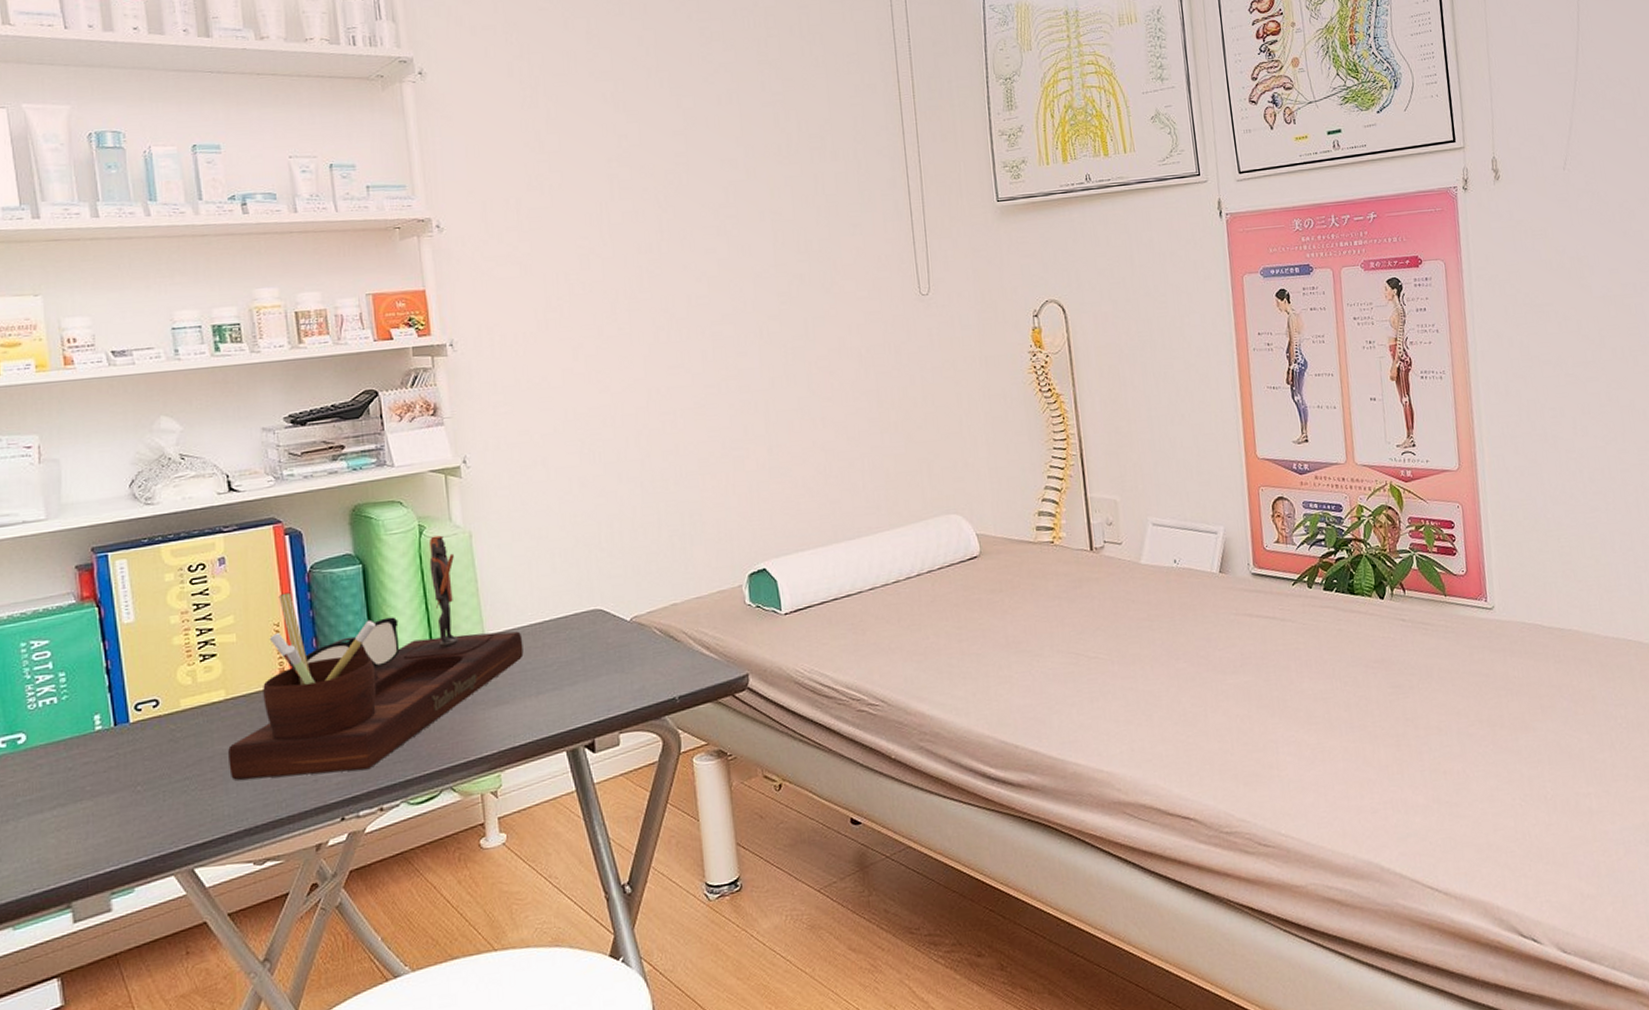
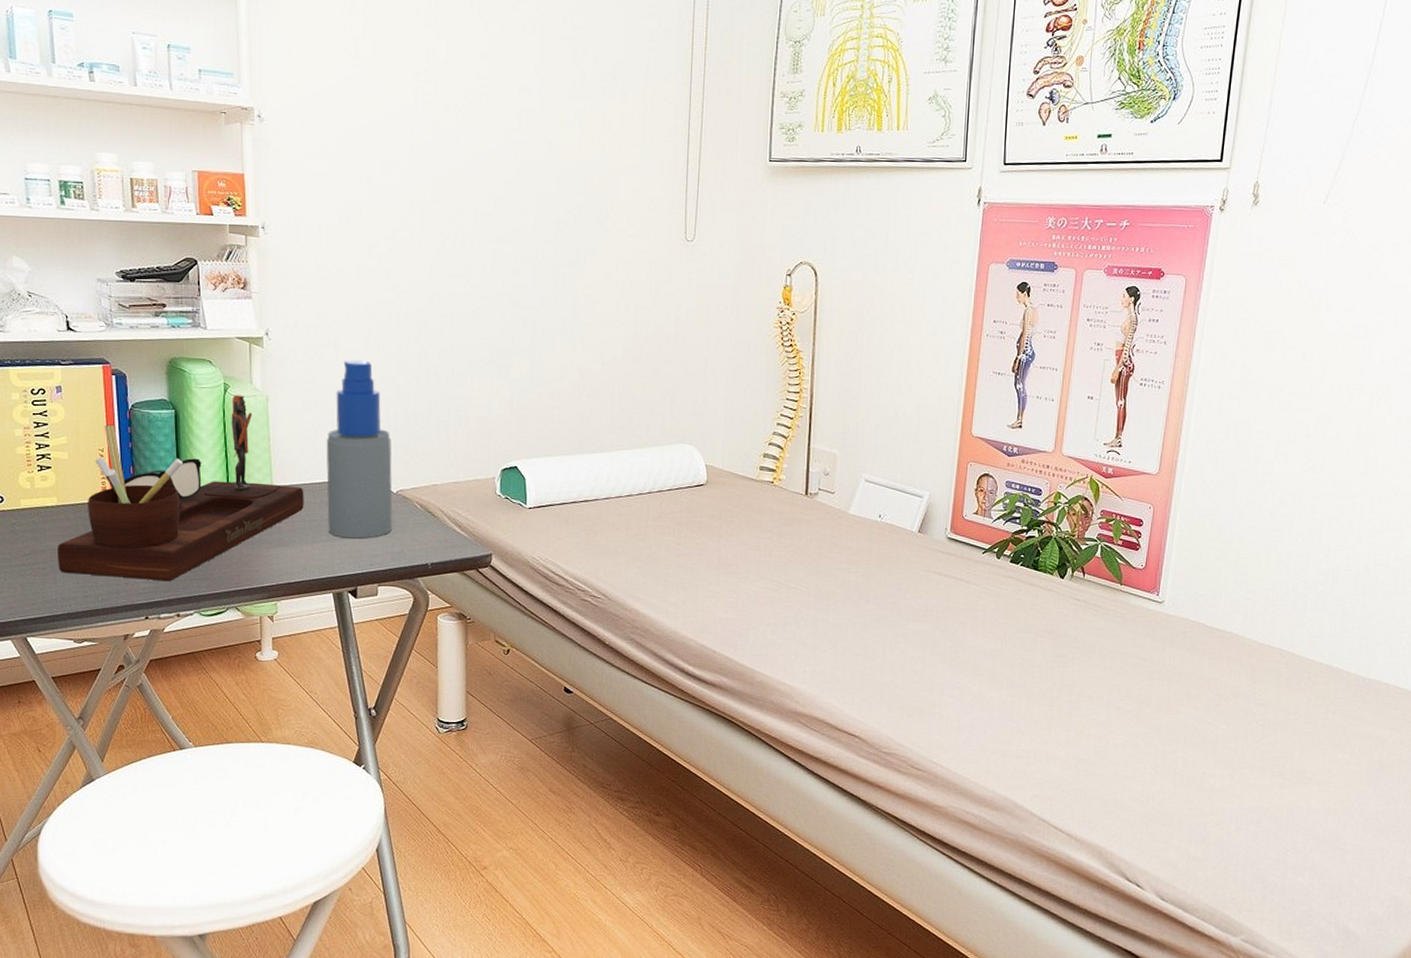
spray bottle: none [543,475,629,683] -> present [326,360,393,539]

